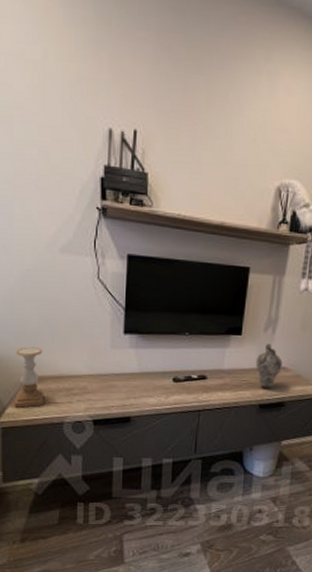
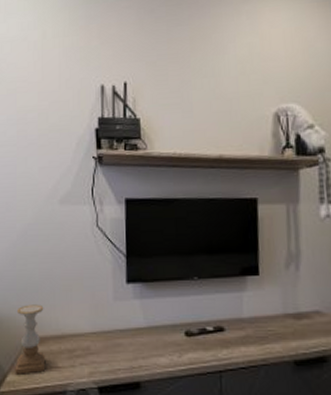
ceramic jug: present [255,343,283,387] -> none [280,283,316,338]

